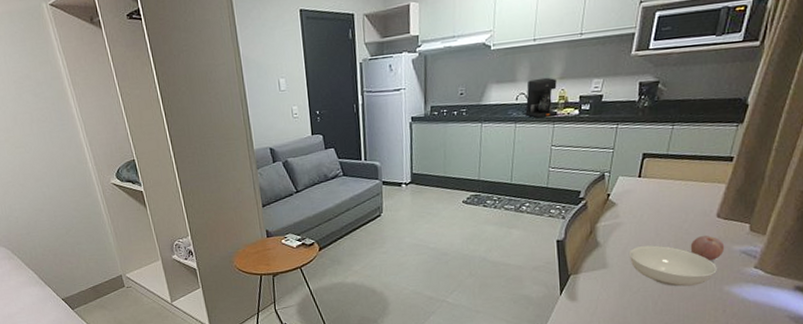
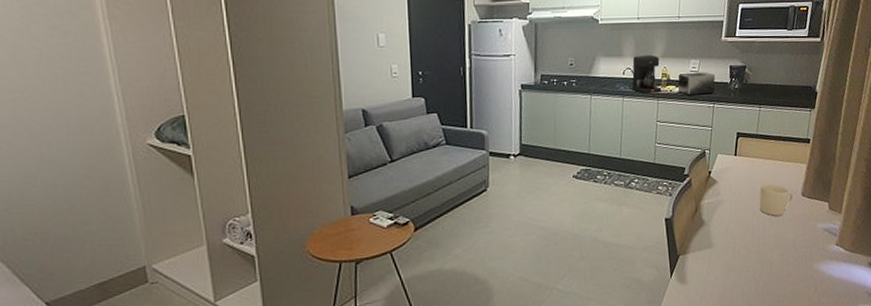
toaster: none [576,91,622,119] -> present [677,71,716,97]
bowl: present [629,245,717,287] -> none [731,223,806,265]
mug: none [664,205,706,238] -> present [759,184,794,216]
fruit: present [690,235,725,261] -> none [782,213,811,239]

